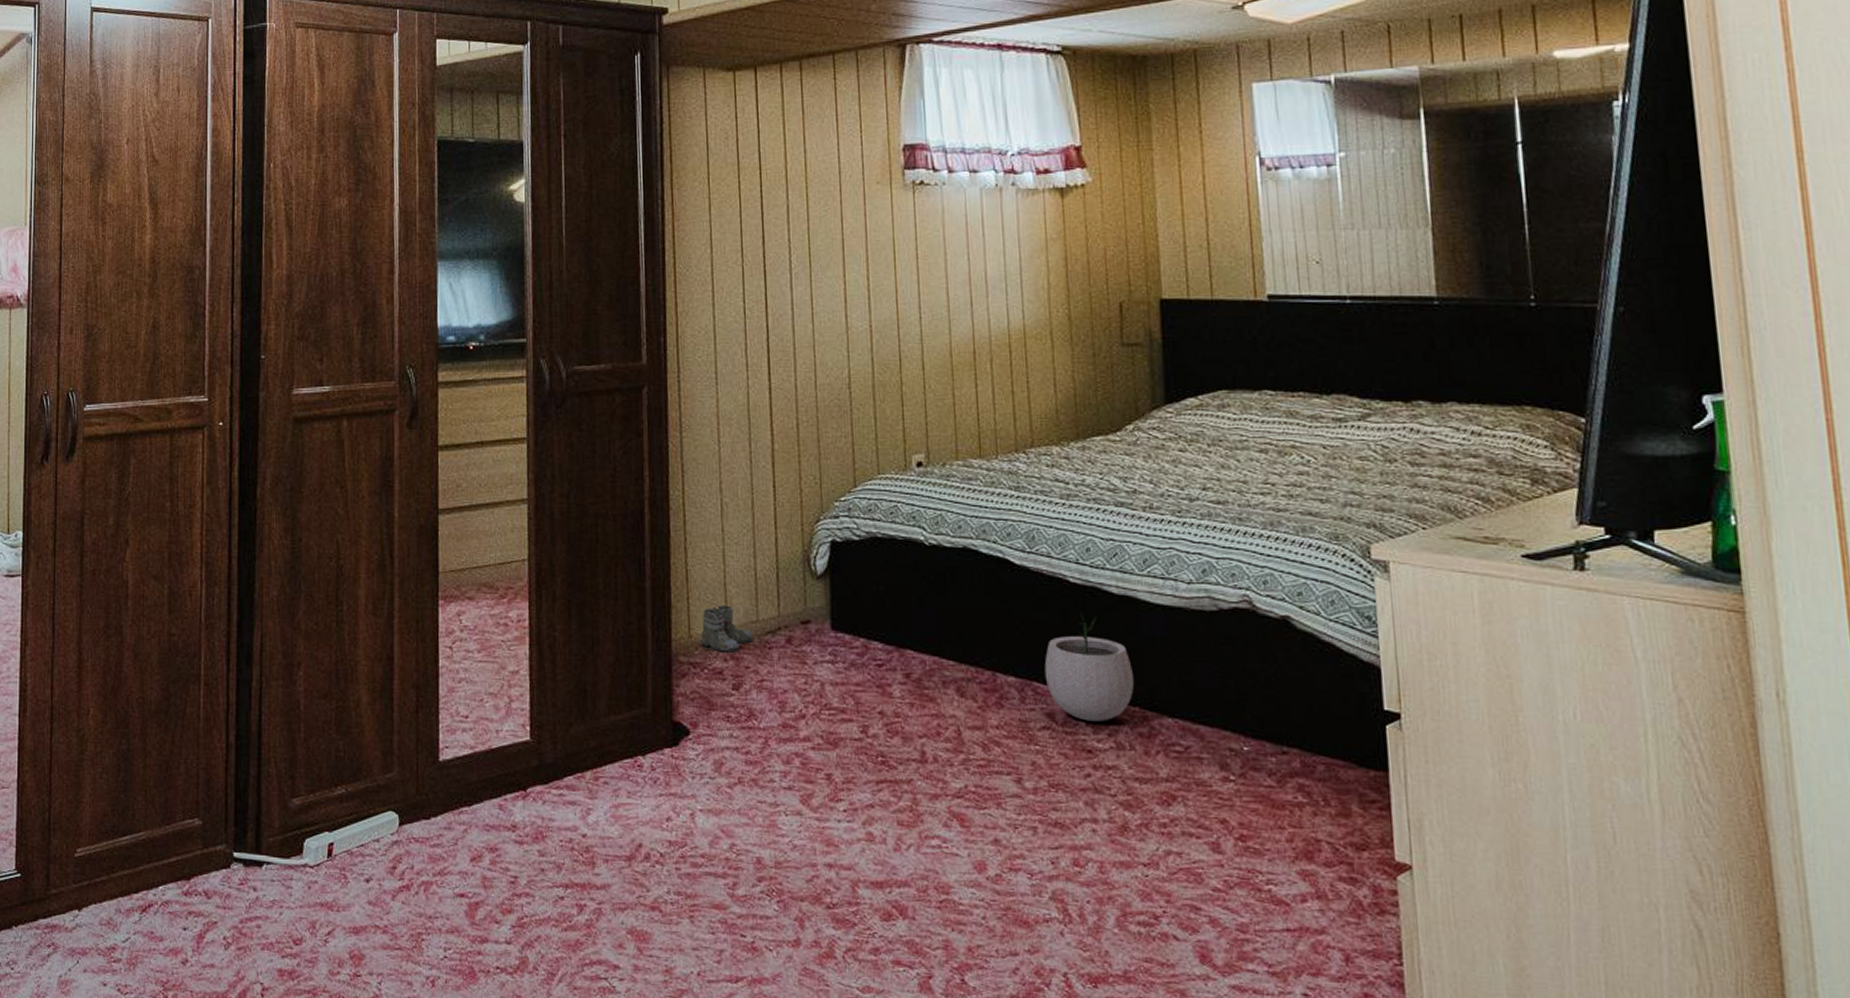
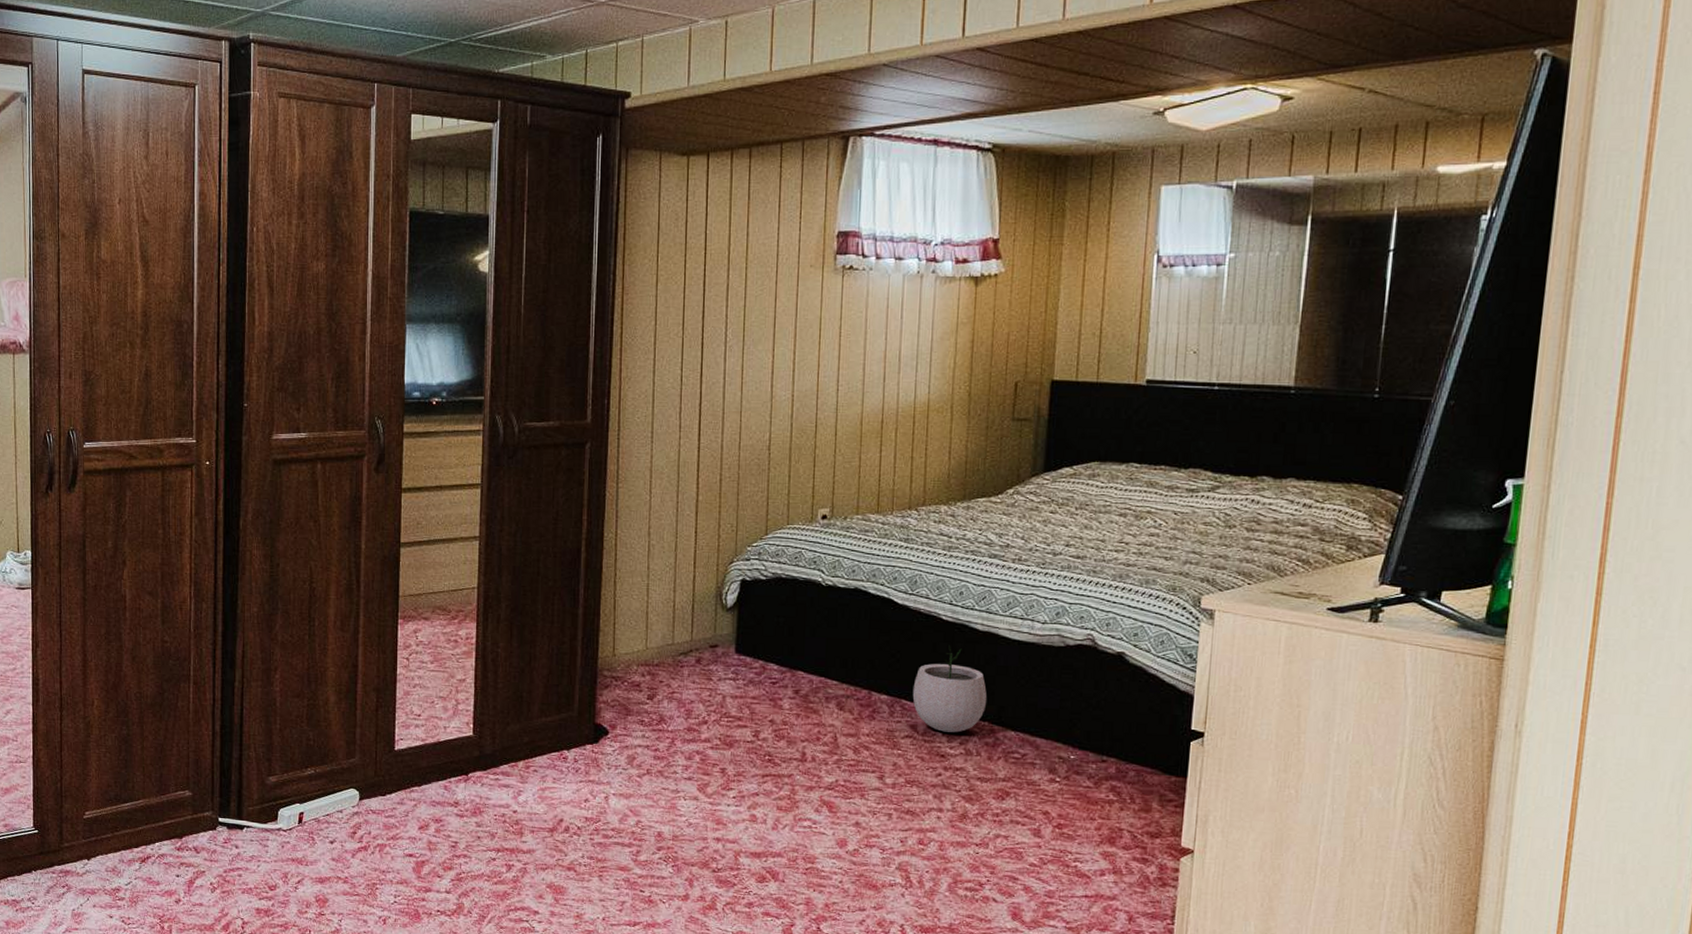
boots: present [701,605,754,653] -> none [623,630,669,670]

